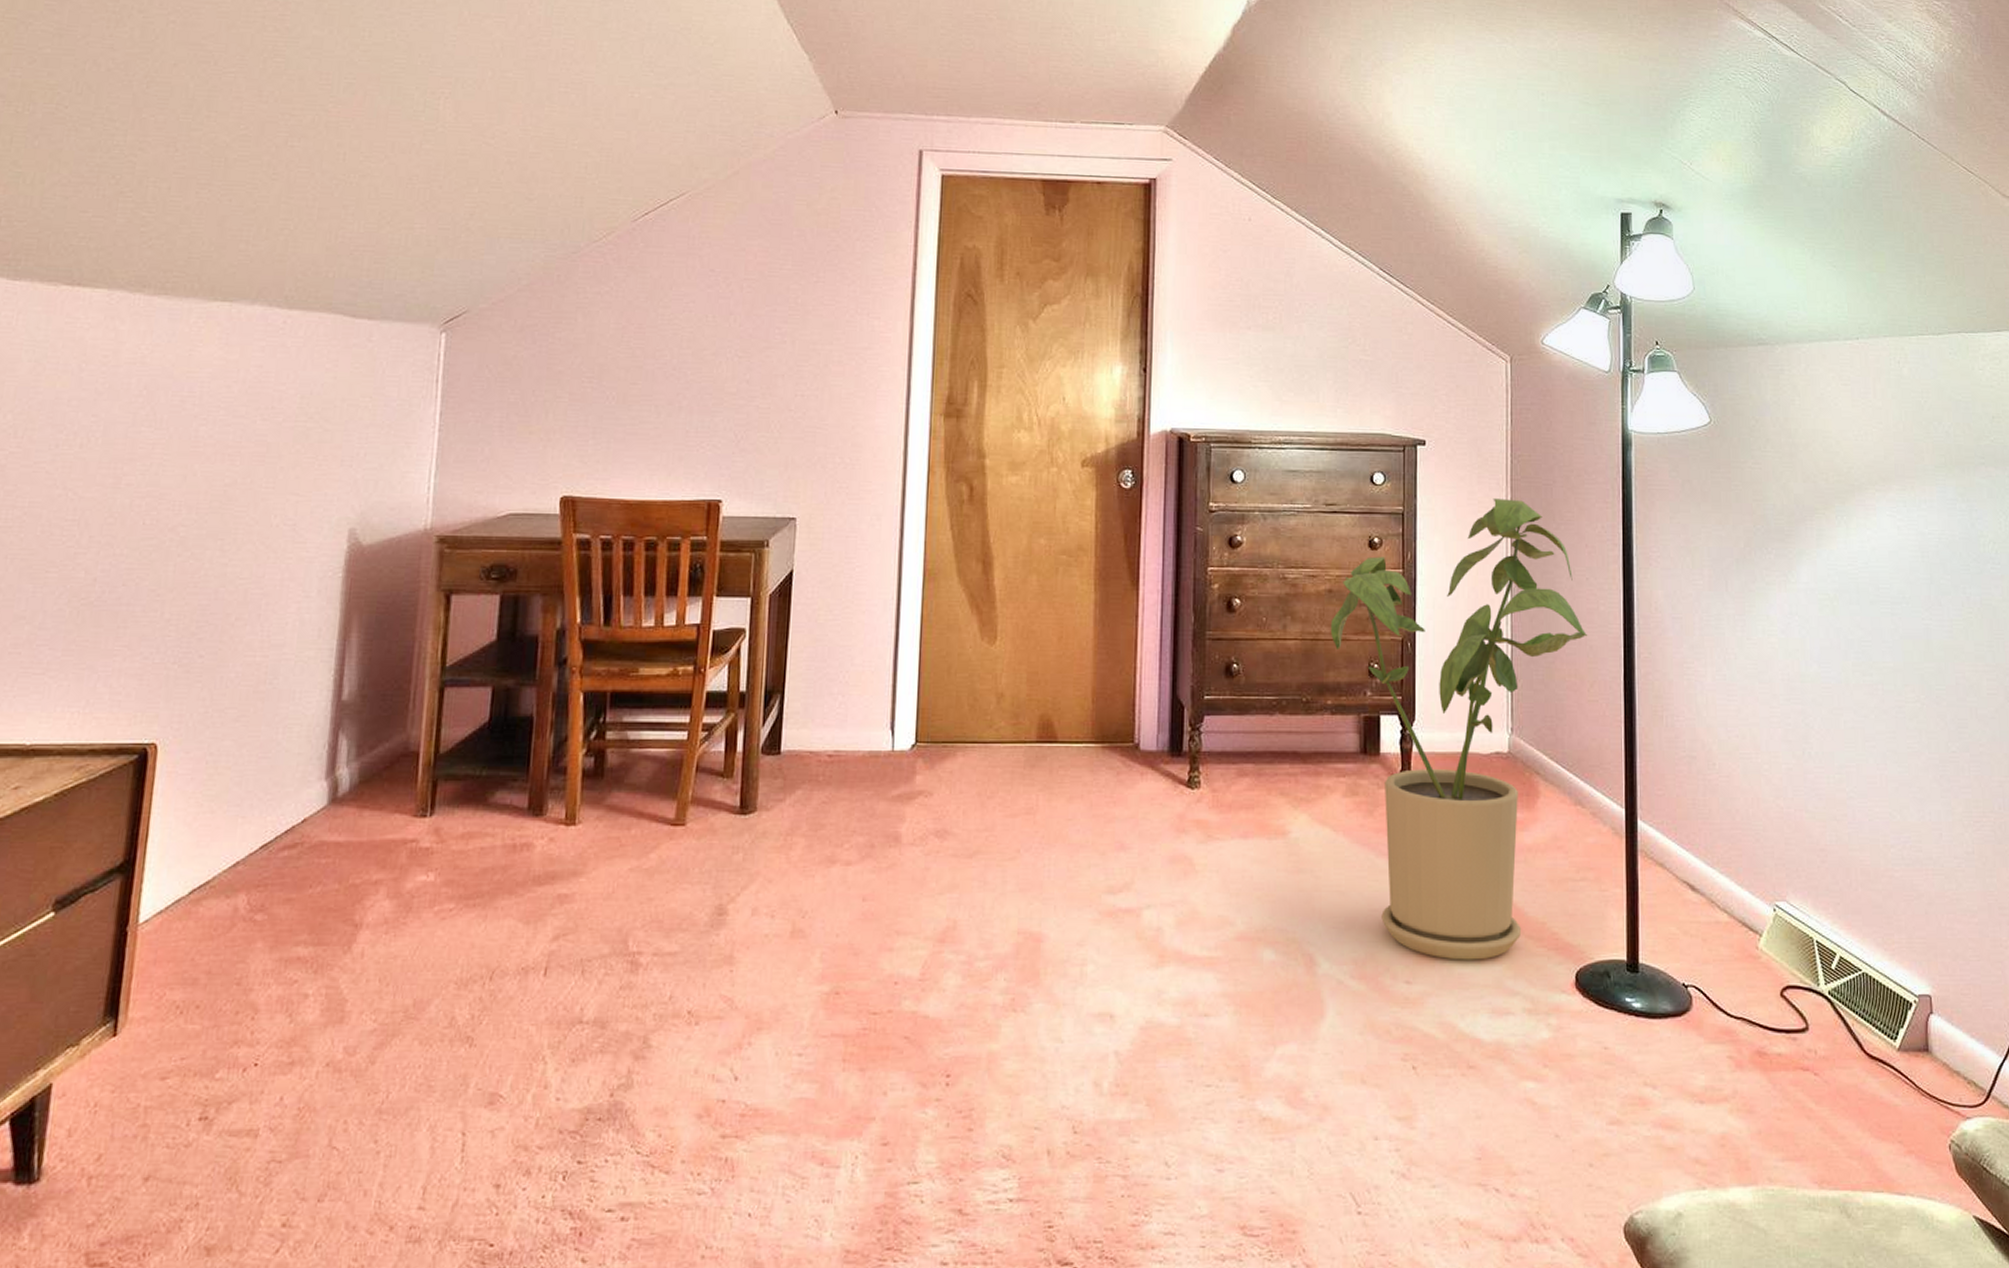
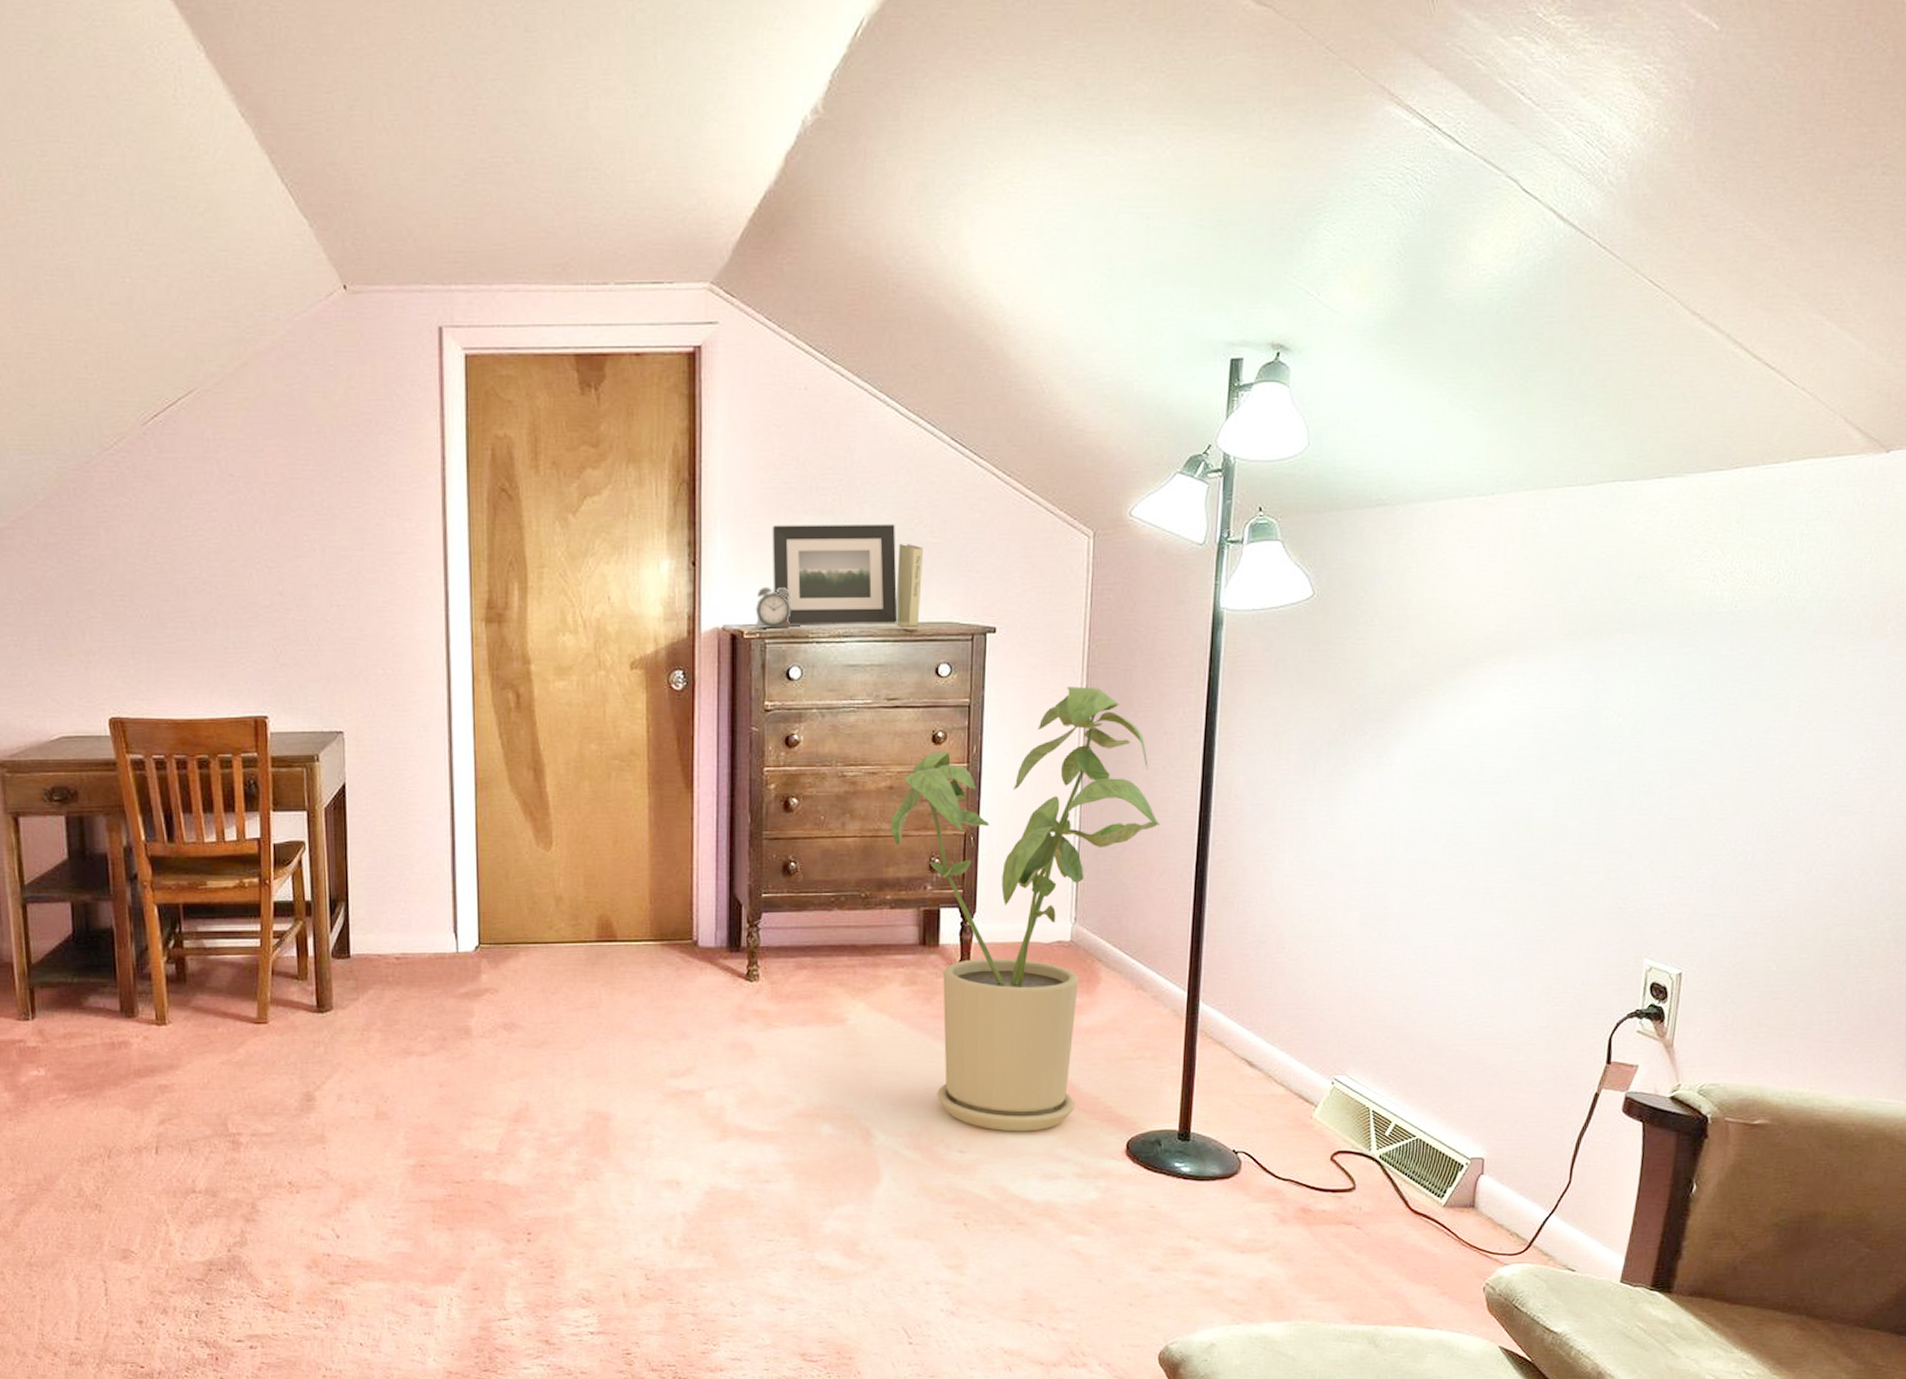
alarm clock: none [1201,394,1236,434] -> present [754,586,792,629]
picture frame: none [1217,338,1334,434] -> present [772,524,898,625]
book: none [1332,360,1357,441] -> present [895,544,923,632]

